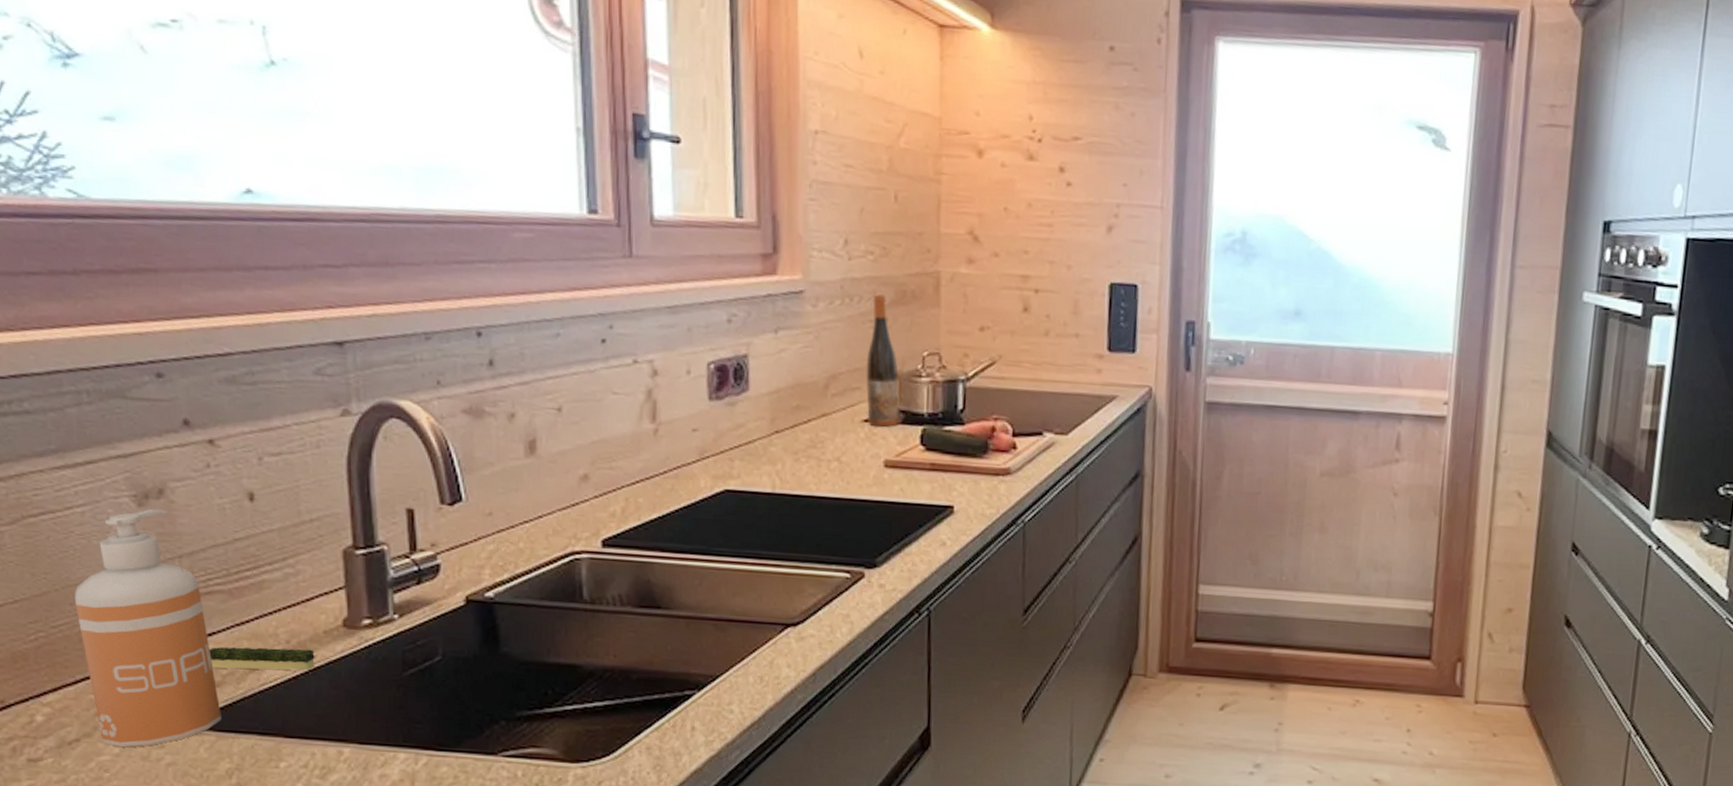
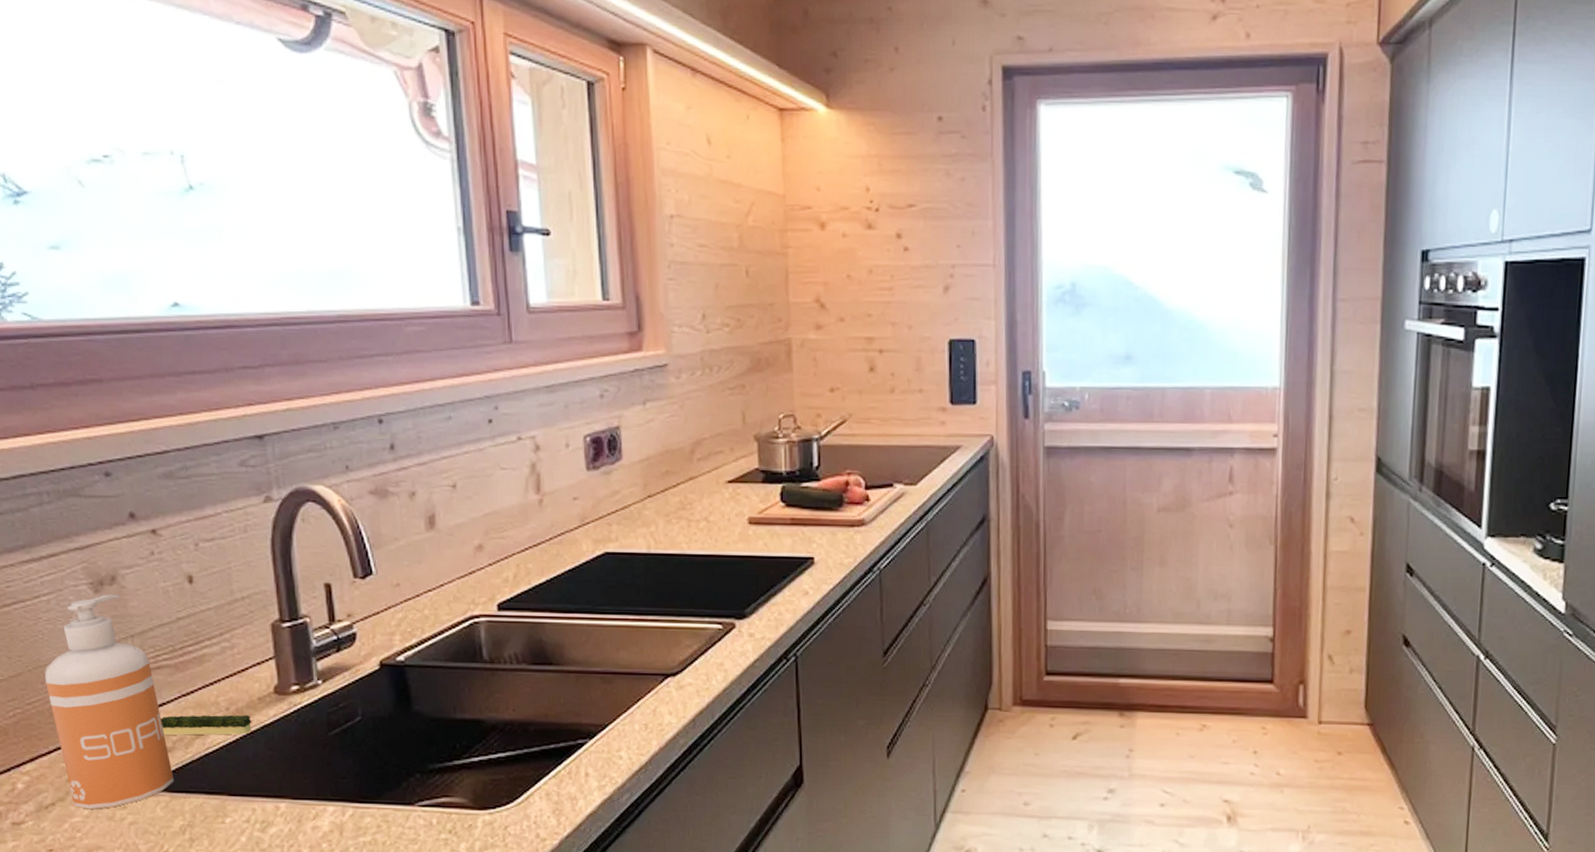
wine bottle: present [866,294,901,427] -> none [727,363,761,486]

